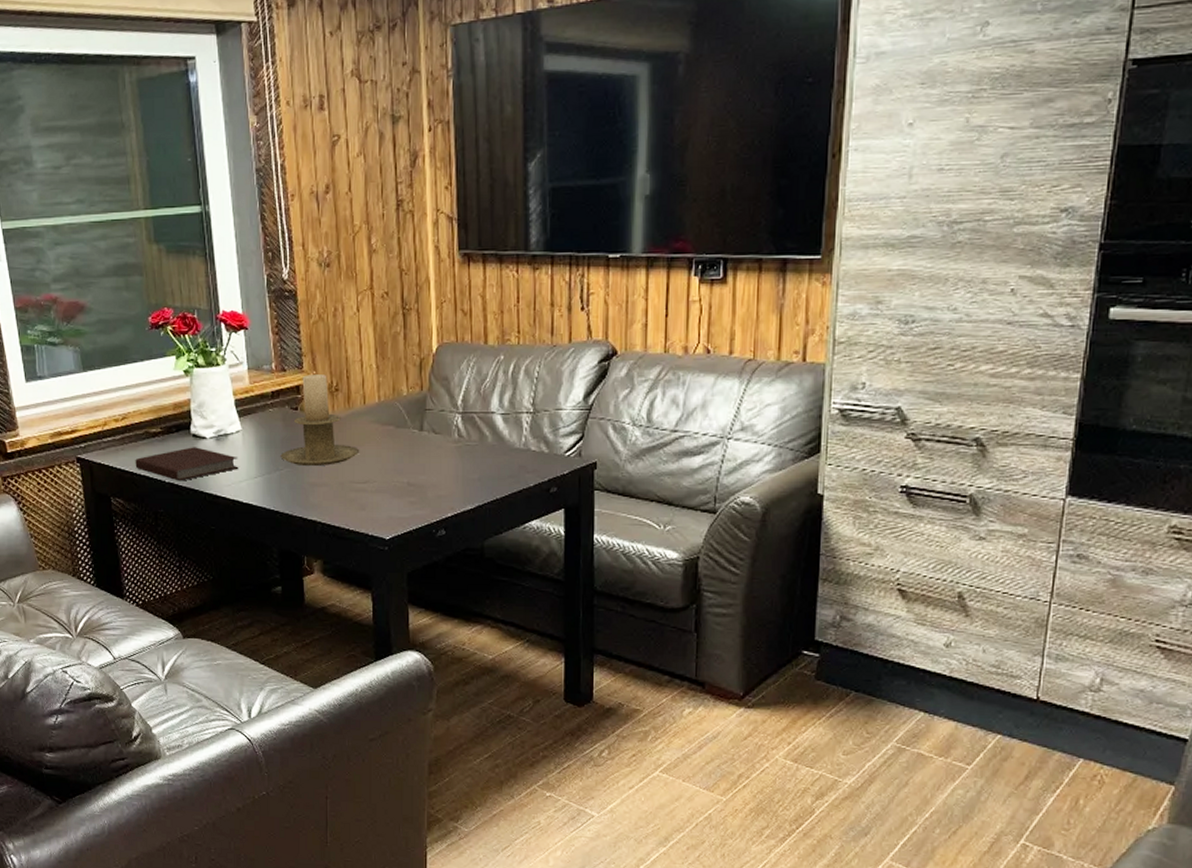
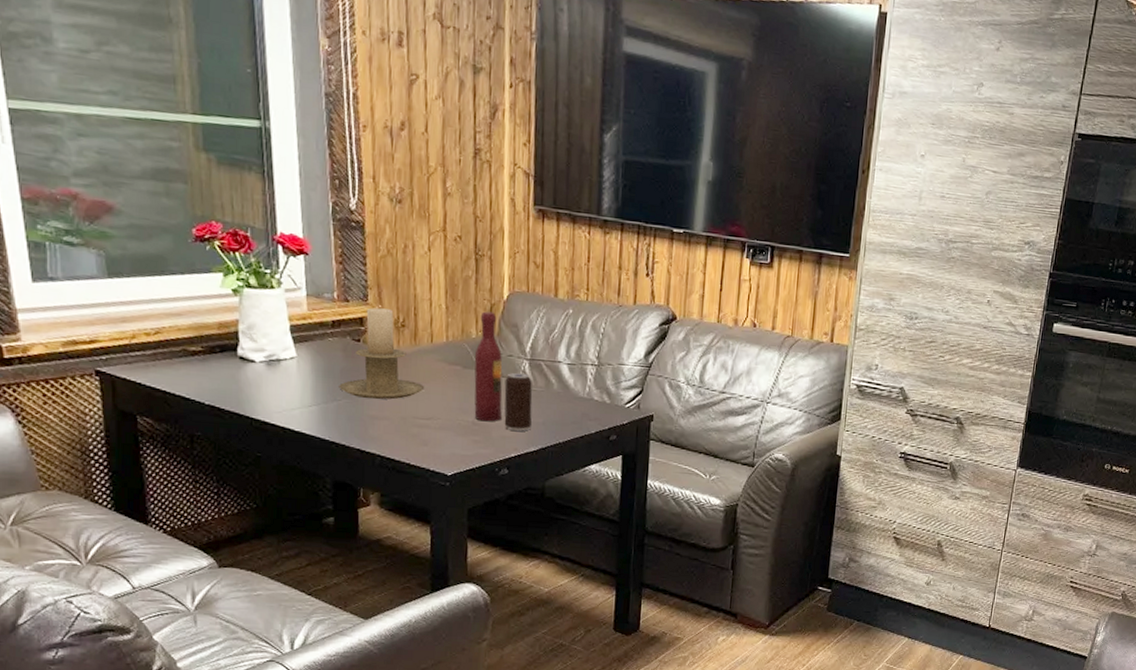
notebook: present [135,447,239,481] -> none [169,369,292,405]
wine bottle: none [406,367,436,482] -> present [474,311,503,422]
beverage can: none [438,427,467,489] -> present [504,372,533,431]

